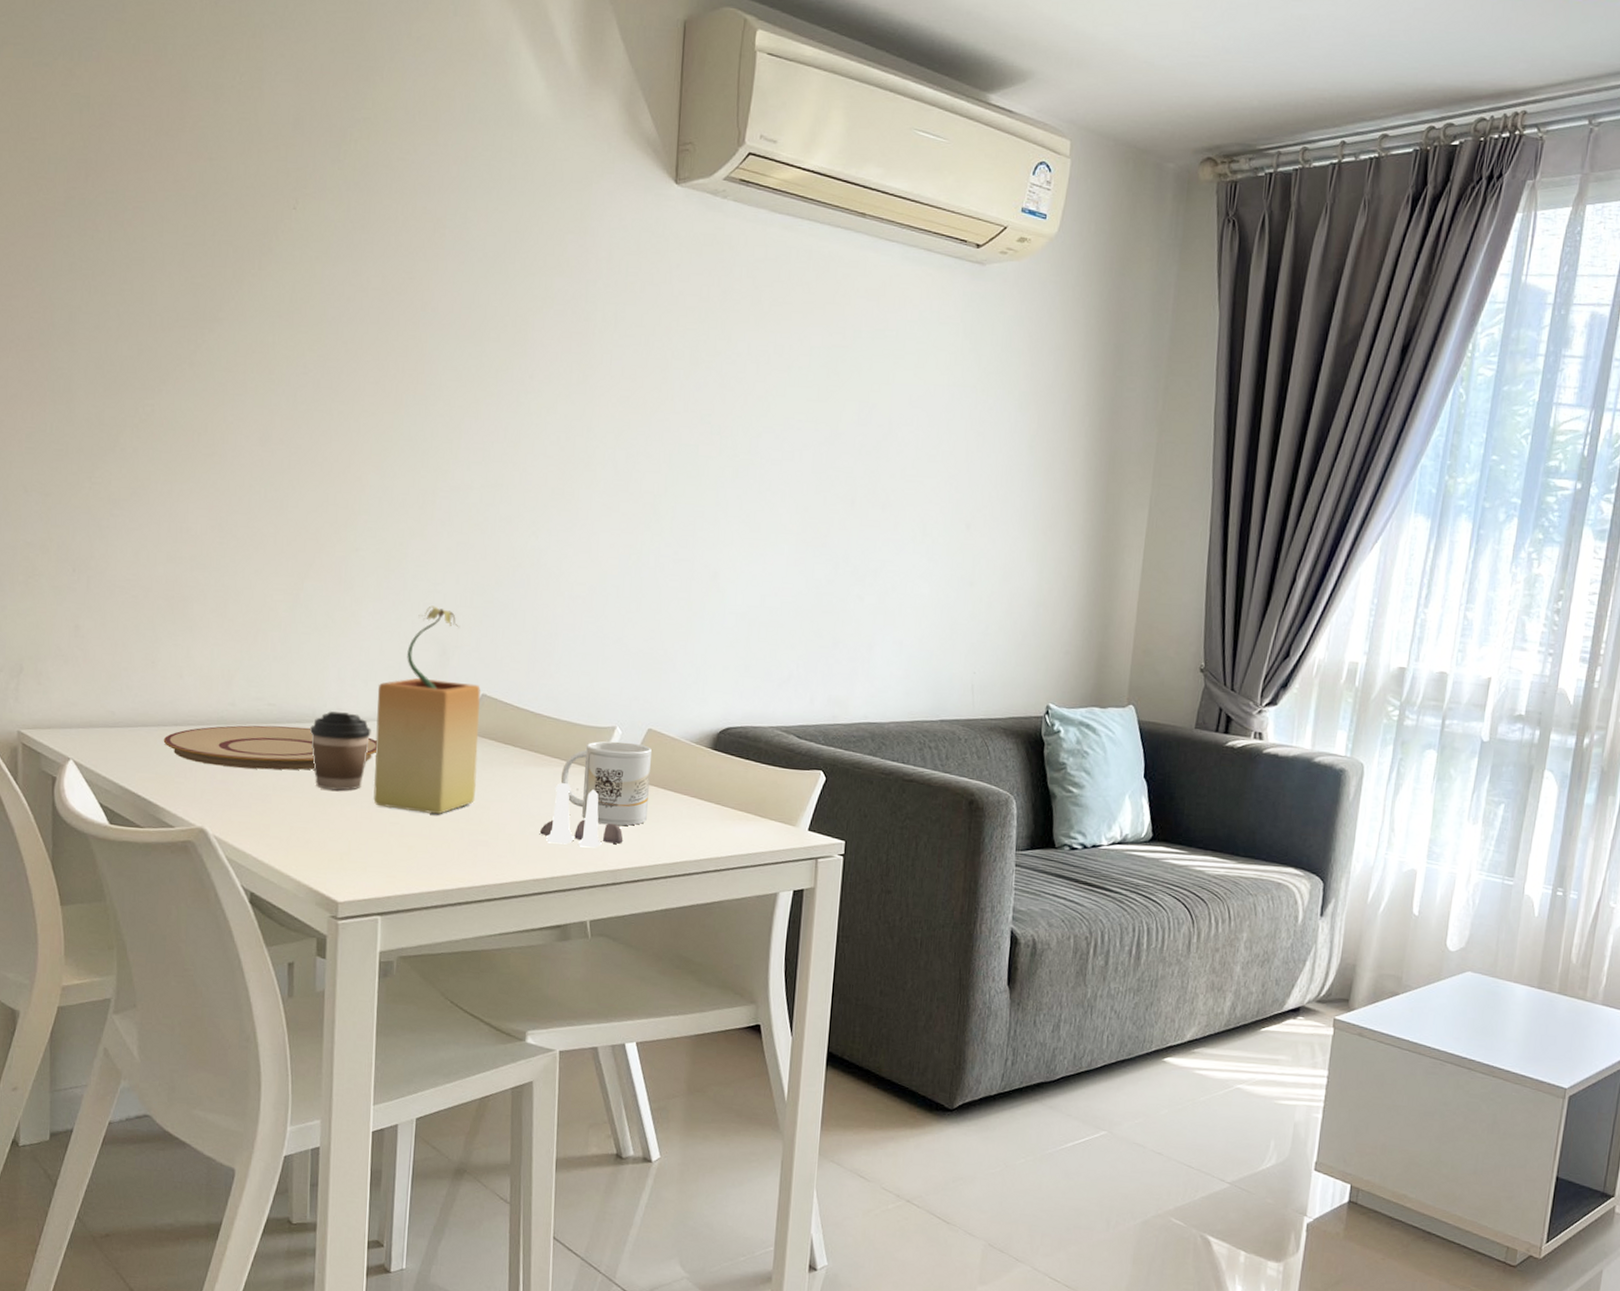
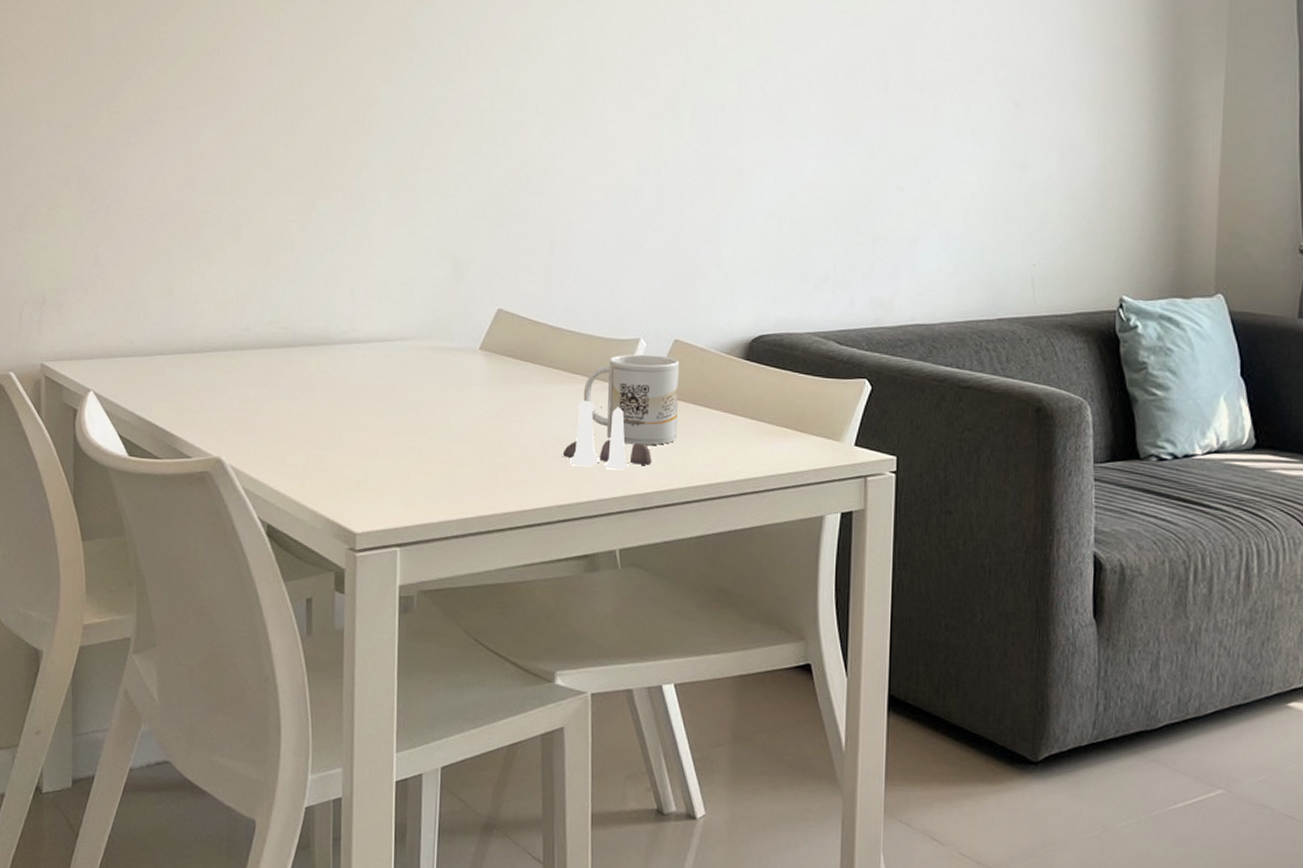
plate: present [163,725,377,770] -> none [180,349,392,396]
coffee cup: present [310,711,371,791] -> none [324,333,386,415]
potted plant: present [373,605,481,814] -> none [389,219,498,437]

